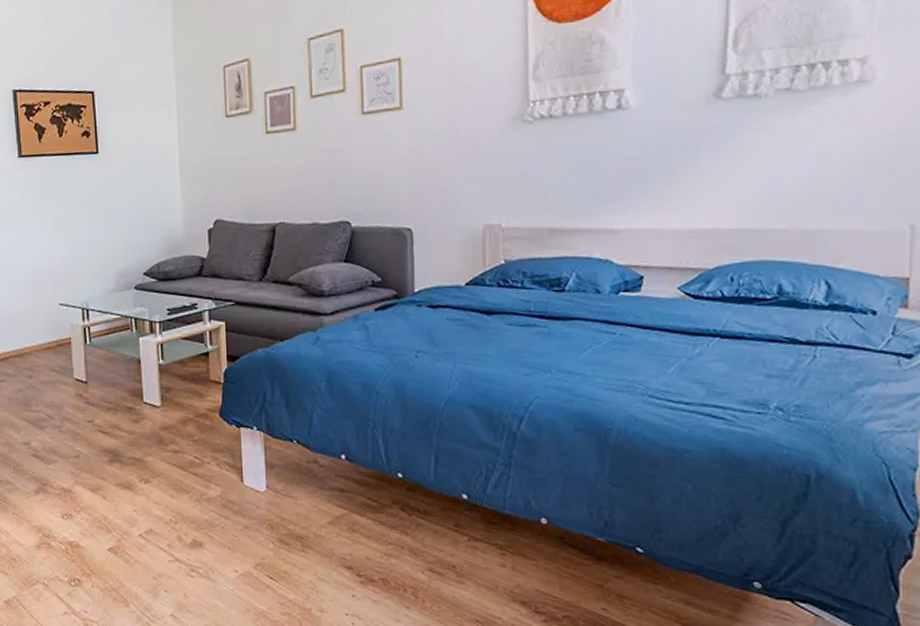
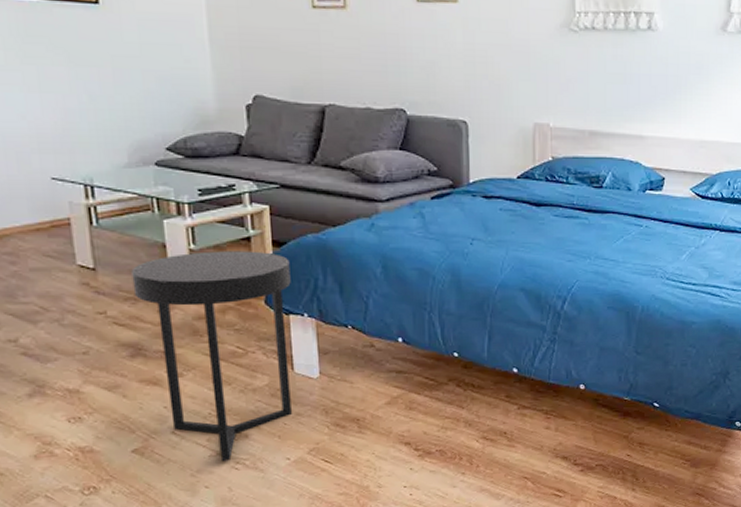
side table: none [113,365,242,568] -> present [131,251,292,462]

